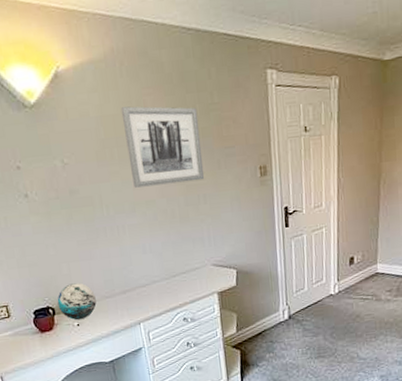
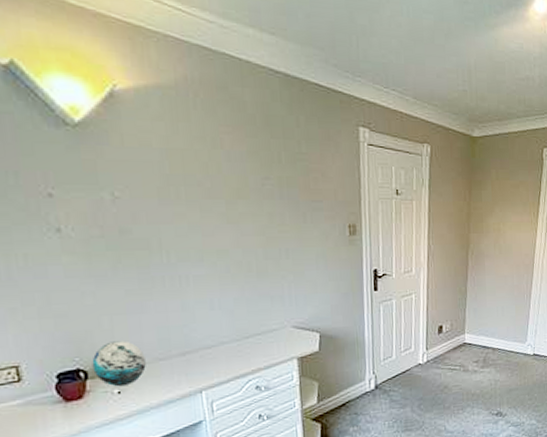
wall art: present [120,106,205,188] -> none [192,142,288,234]

